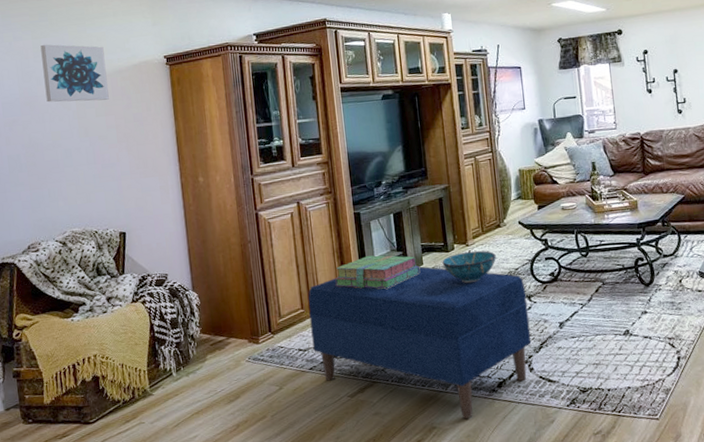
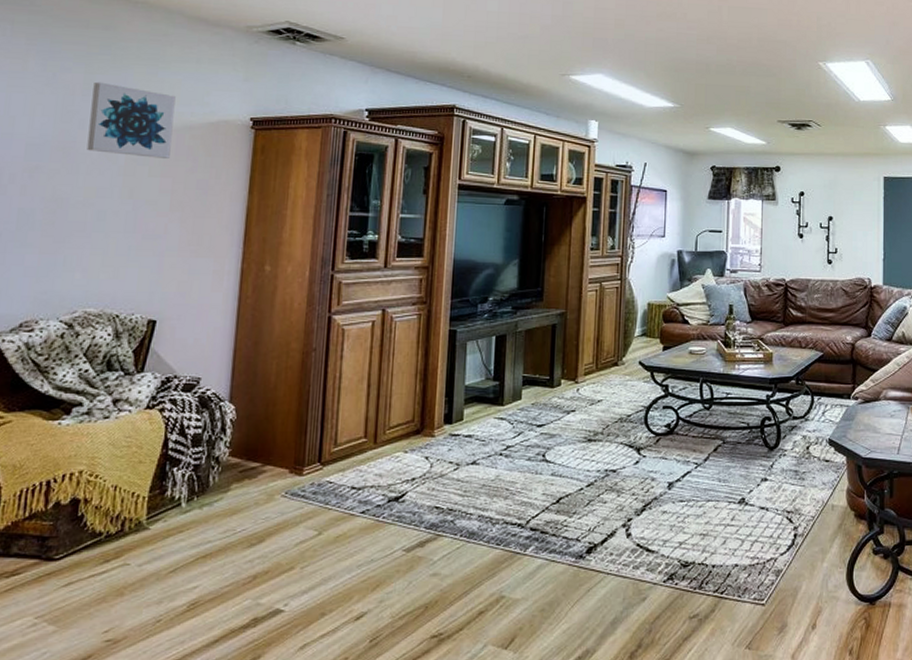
bench: present [308,266,532,419] -> none [370,401,636,589]
stack of books: present [335,255,420,289] -> none [412,382,516,423]
decorative bowl: present [442,250,496,283] -> none [544,390,608,426]

